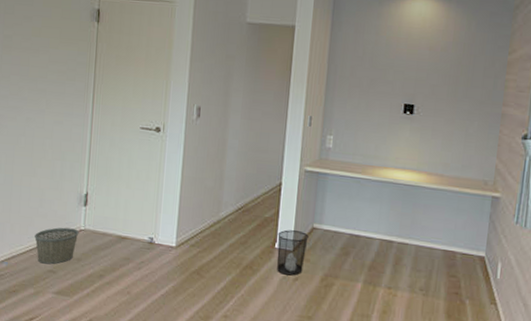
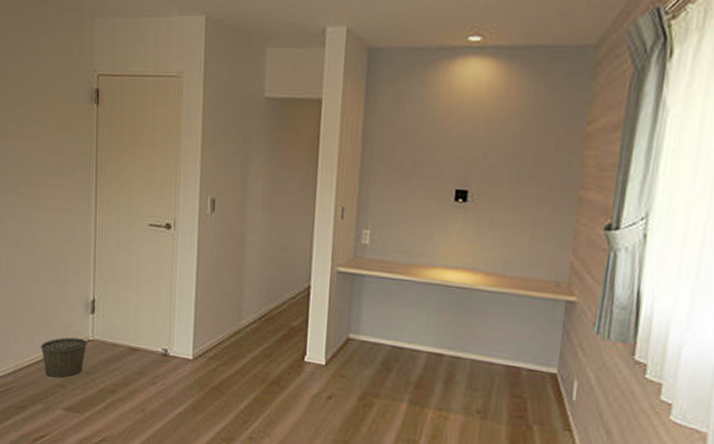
waste bin: present [276,229,309,276] -> none [307,340,343,394]

